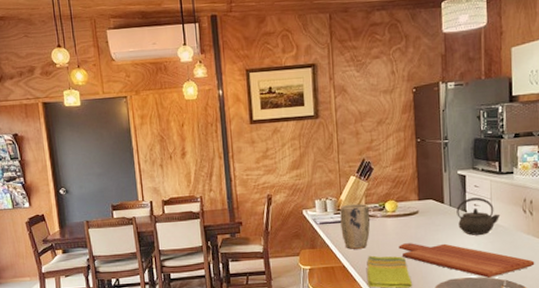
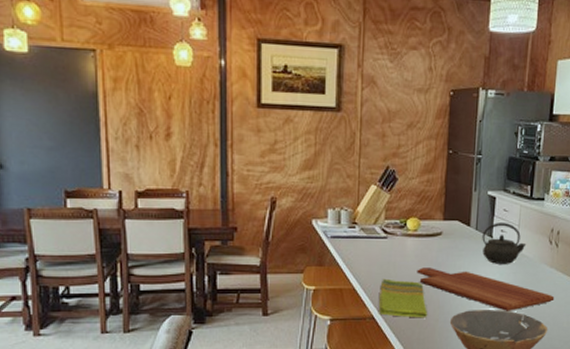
plant pot: present [340,203,371,249] -> none [354,217,389,270]

